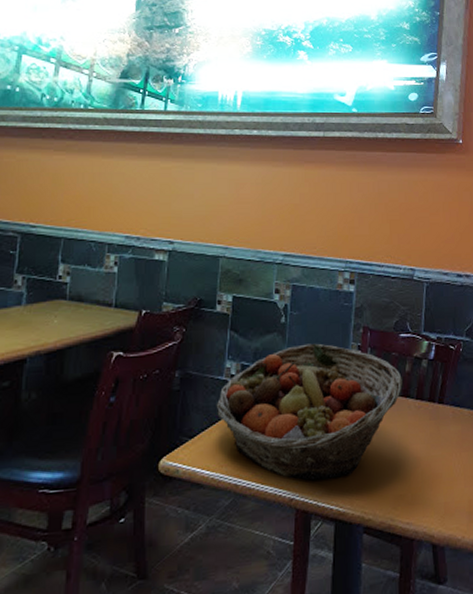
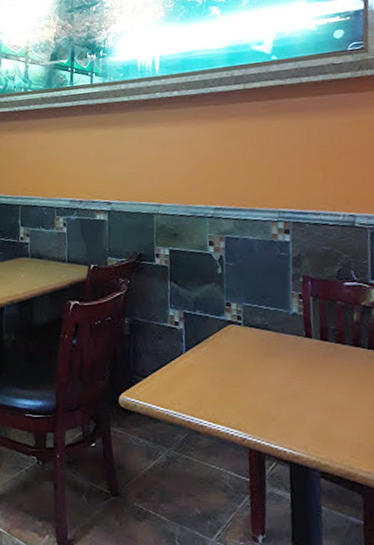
fruit basket: present [216,343,402,480] -> none [164,292,351,423]

